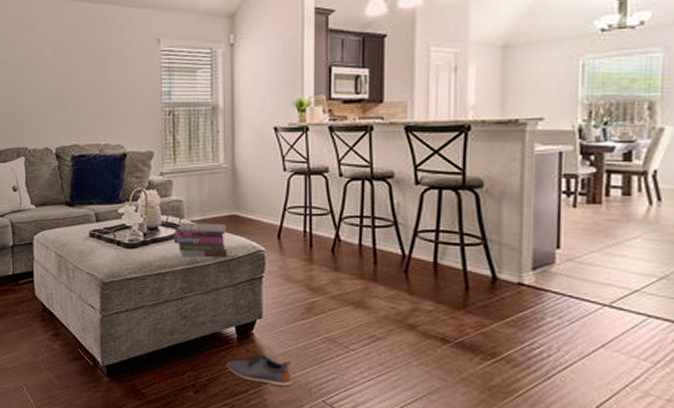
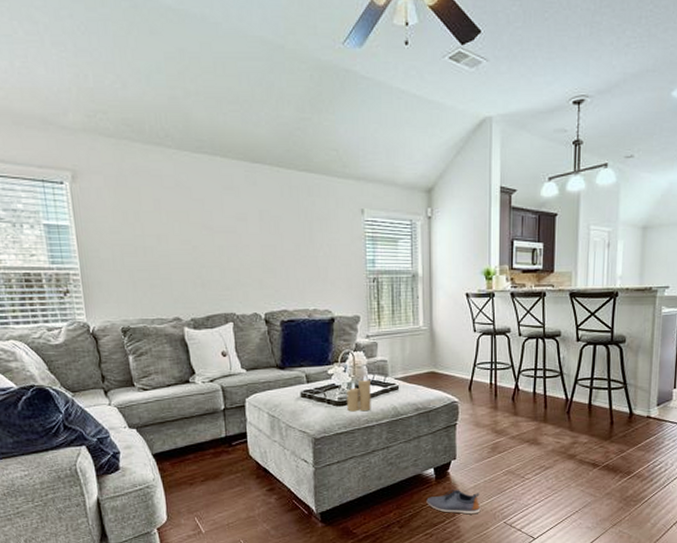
candle: none [138,216,164,256] -> present [347,375,371,412]
books: present [174,222,227,258] -> none [380,379,427,411]

